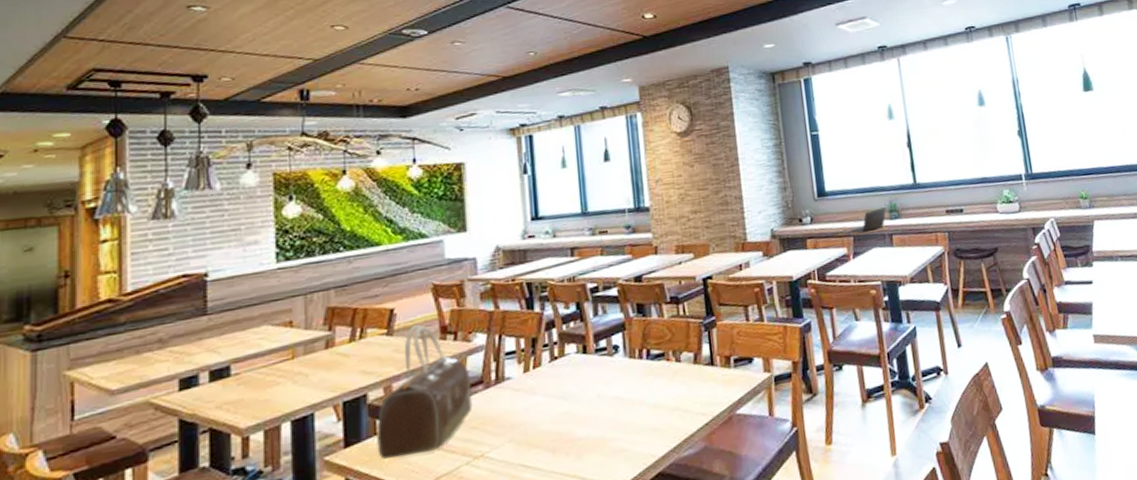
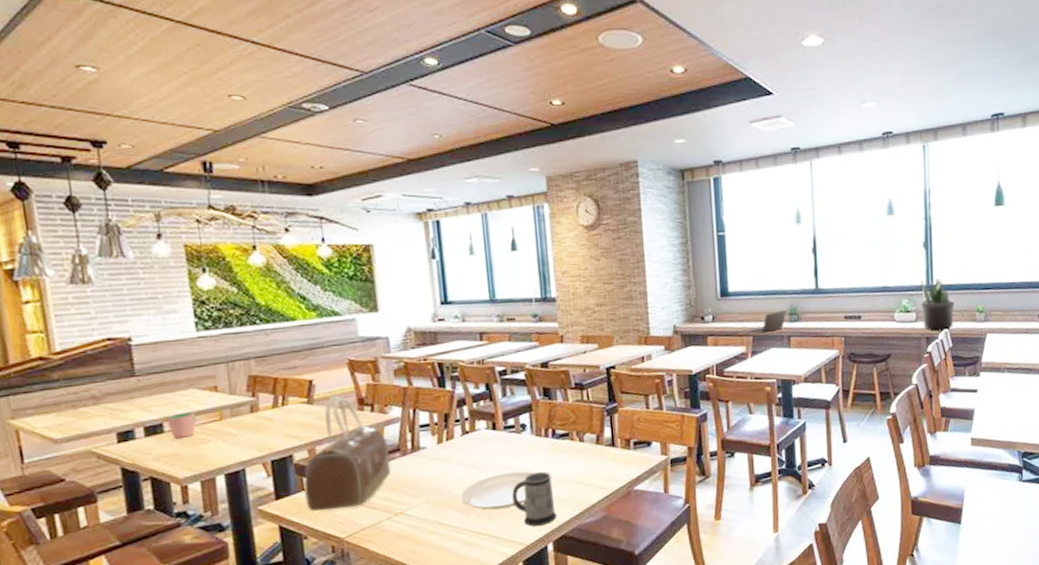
cup: none [236,351,267,383] -> present [167,412,197,439]
plate: none [547,399,627,447] -> present [461,471,534,510]
mug: none [602,398,652,464] -> present [511,471,556,526]
planter: none [1019,166,1059,220] -> present [920,279,954,330]

